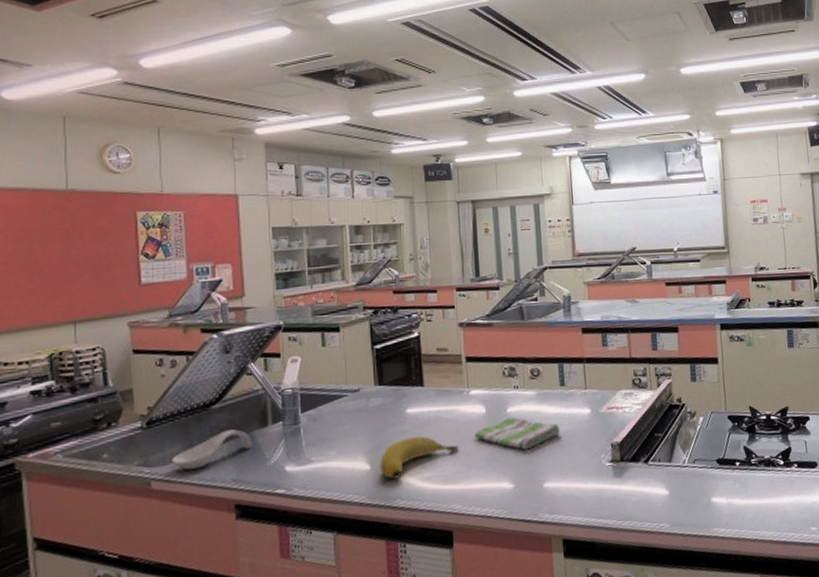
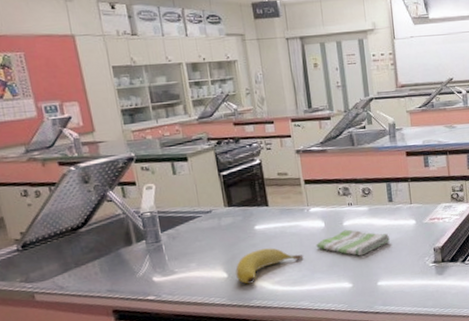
spoon rest: present [171,429,253,470] -> none [49,248,121,284]

